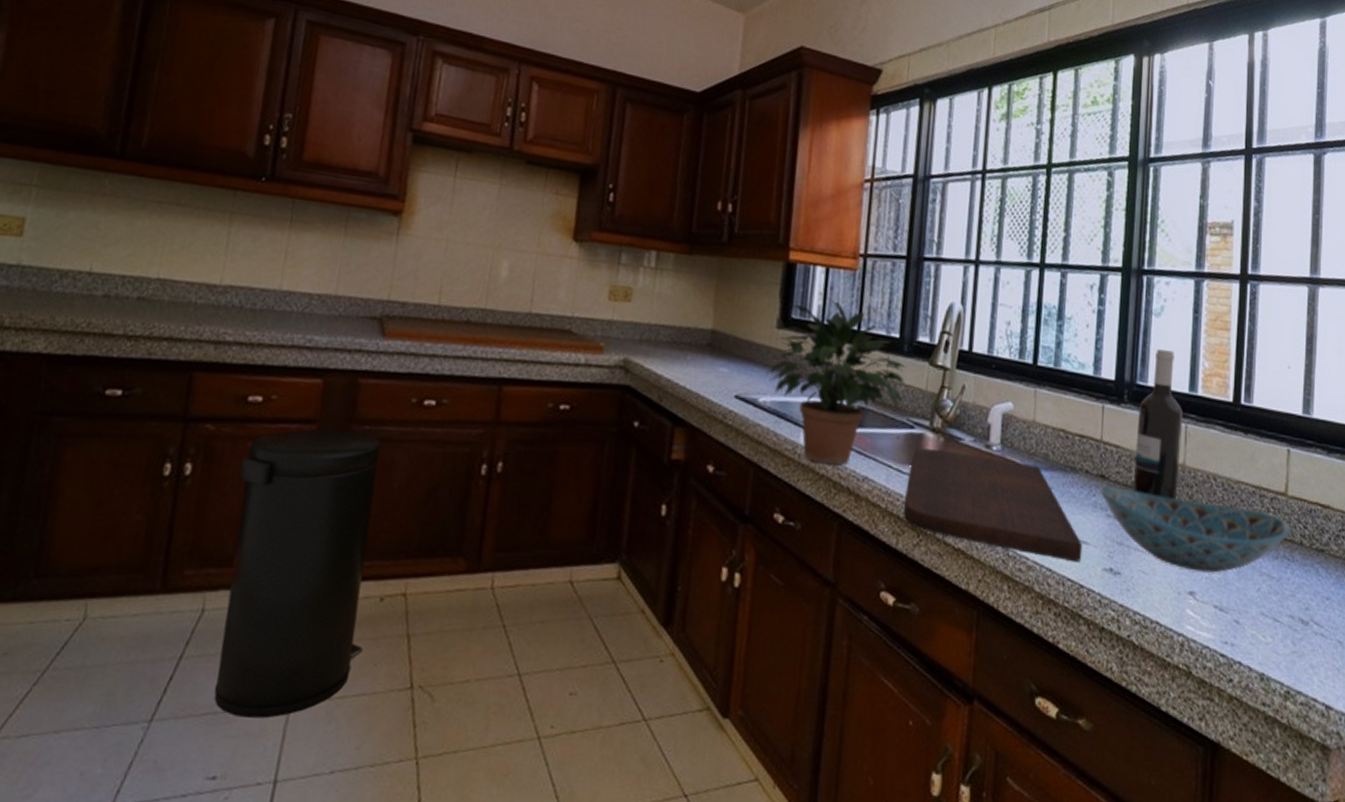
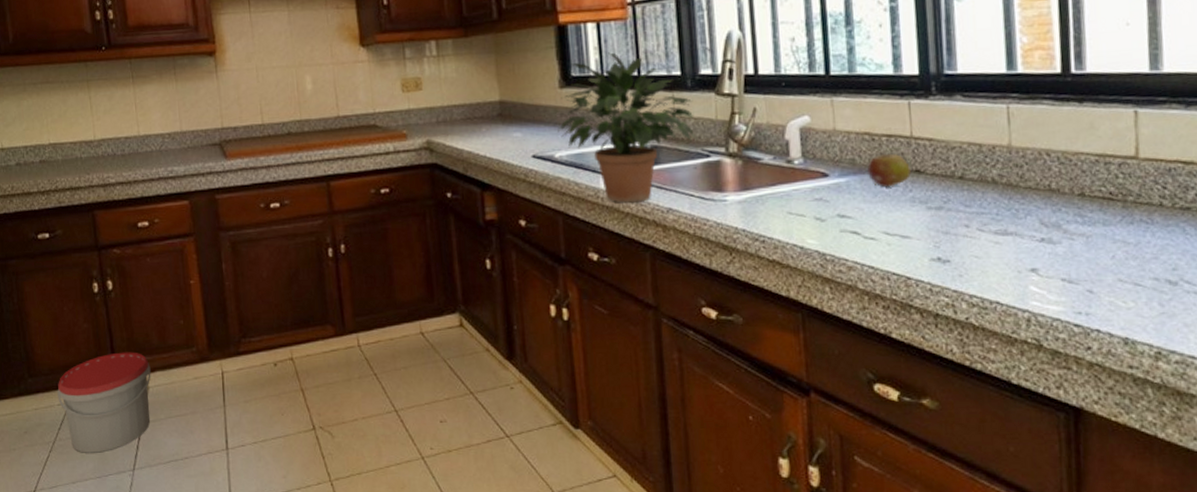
bucket: none [68,558,214,693] -> present [57,352,151,453]
pedal bin: present [214,428,381,718] -> none [146,237,270,462]
cutting board: present [904,448,1083,562] -> none [711,171,906,256]
fruit: none [1058,453,1097,488] -> present [867,153,911,186]
bowl: present [1098,486,1290,573] -> none [914,178,1146,248]
wine bottle: present [1132,349,1182,501] -> none [950,33,1006,183]

